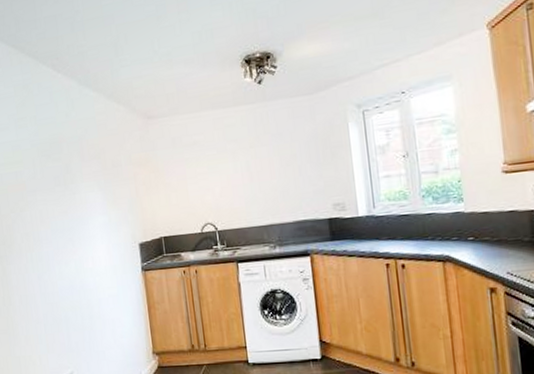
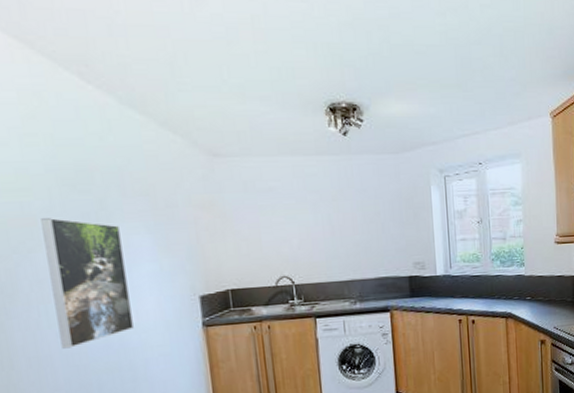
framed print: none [28,182,90,289] -> present [41,218,134,349]

